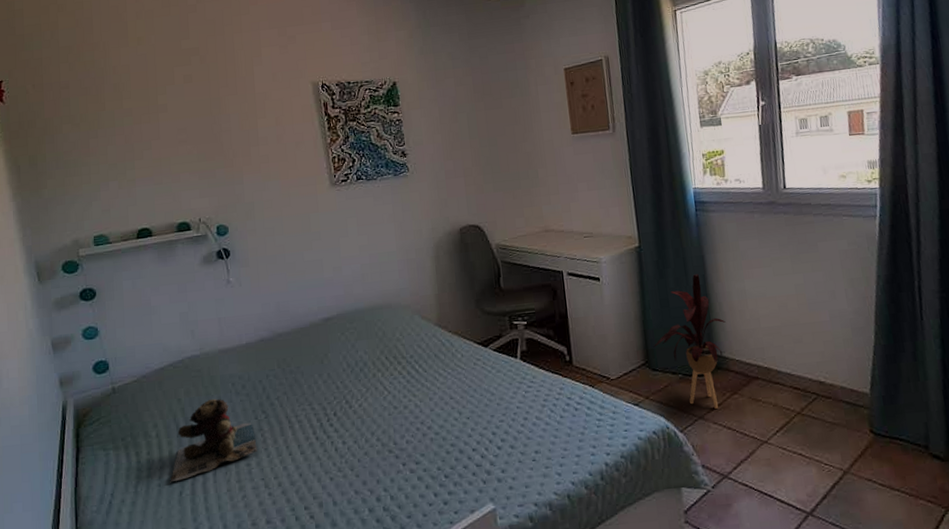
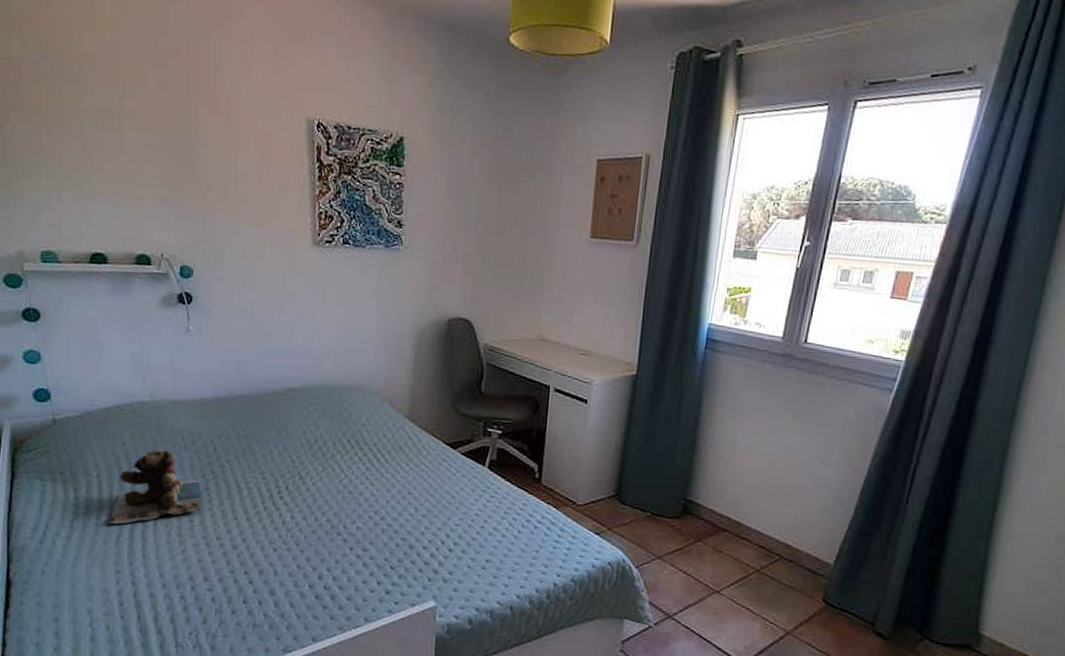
house plant: present [653,274,726,409] -> none [627,415,708,552]

